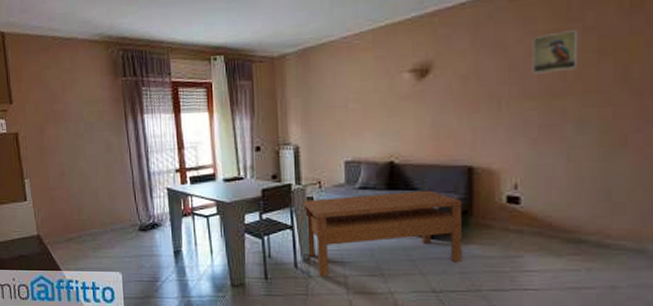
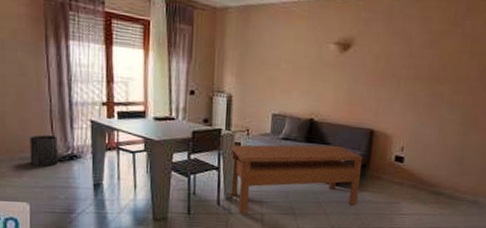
trash can: none [118,206,143,237] -> present [29,135,59,167]
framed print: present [532,30,578,74] -> none [425,33,459,64]

